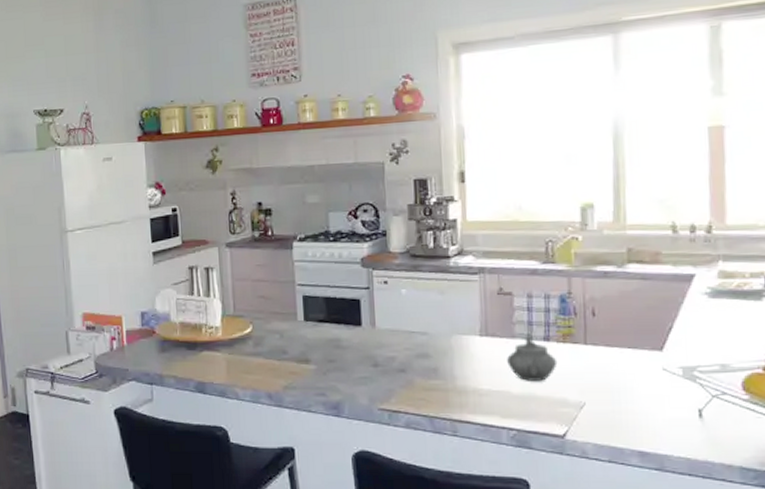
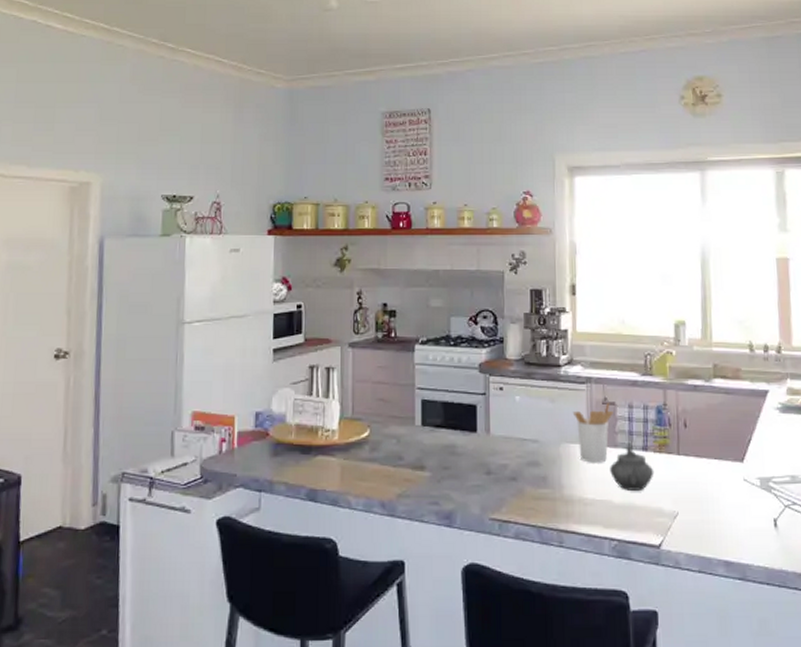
utensil holder: none [464,293,510,354] -> present [572,403,613,463]

